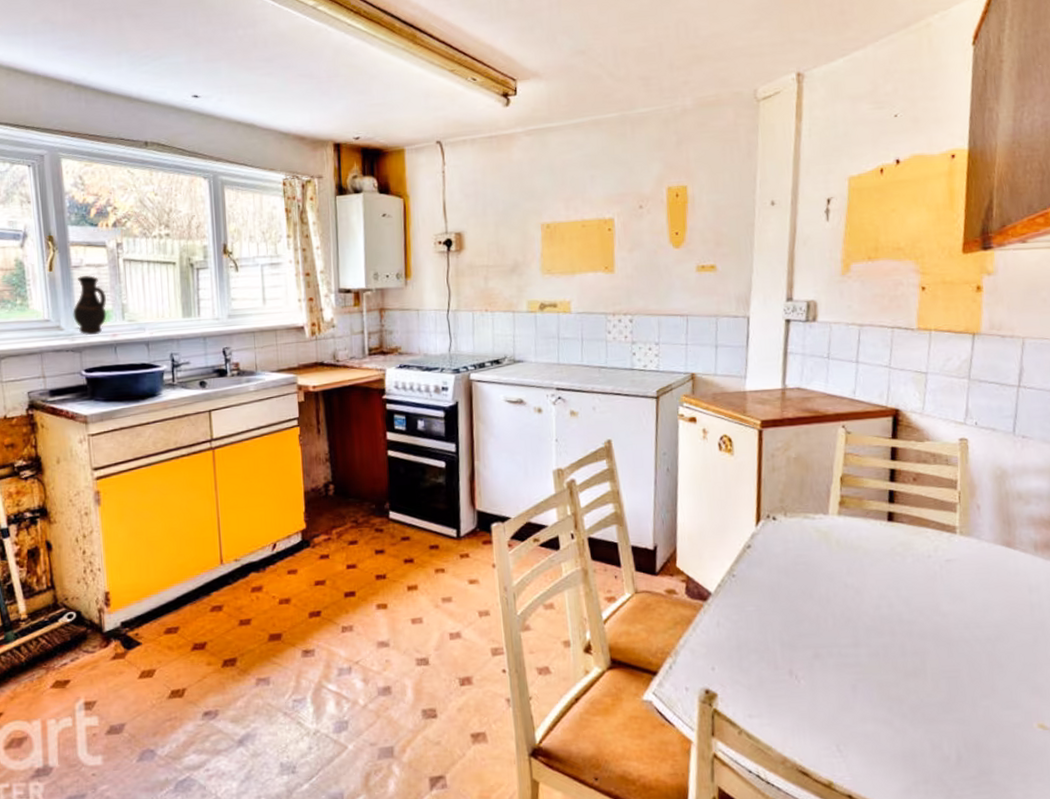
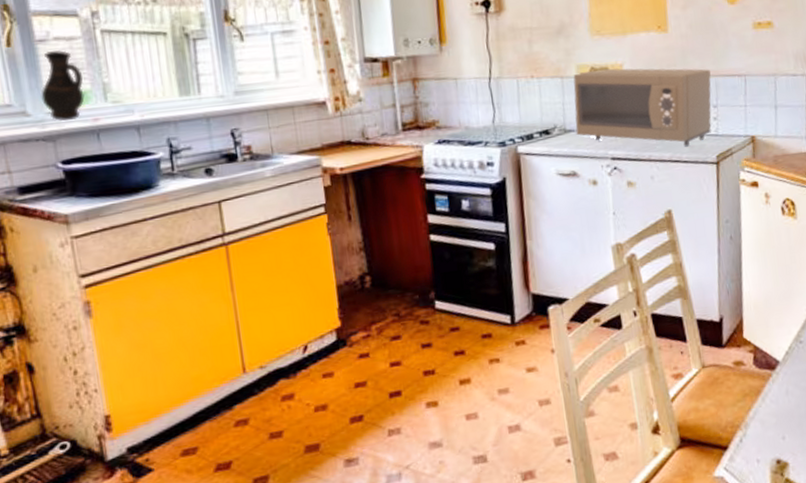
microwave: none [524,305,654,381] -> present [573,68,711,147]

